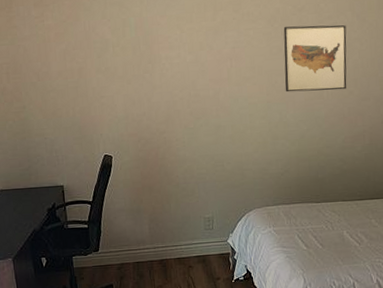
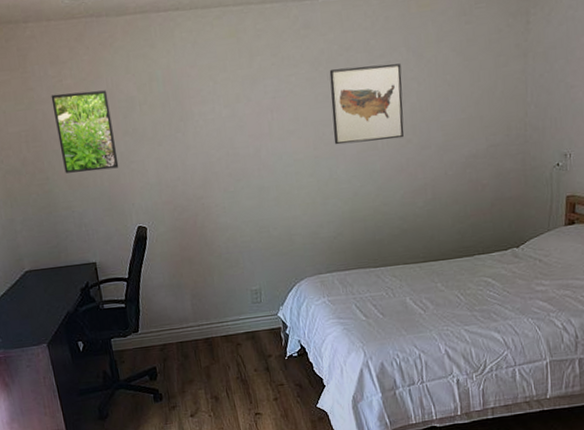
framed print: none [32,32,91,104] -> present [50,90,119,174]

